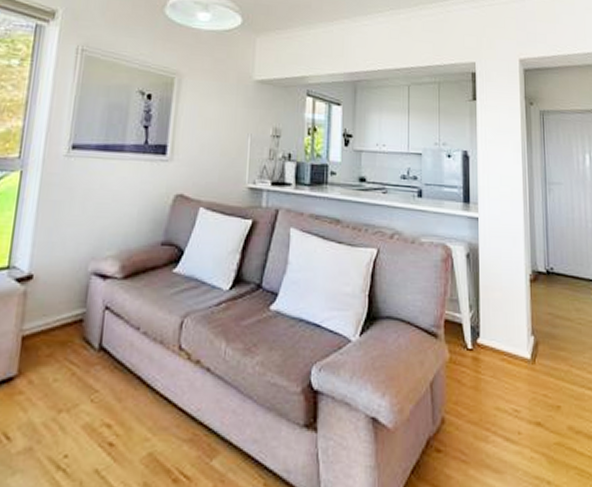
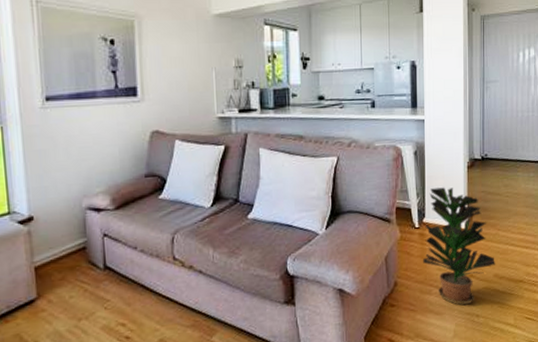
potted plant: none [477,301,569,465] -> present [423,187,495,306]

